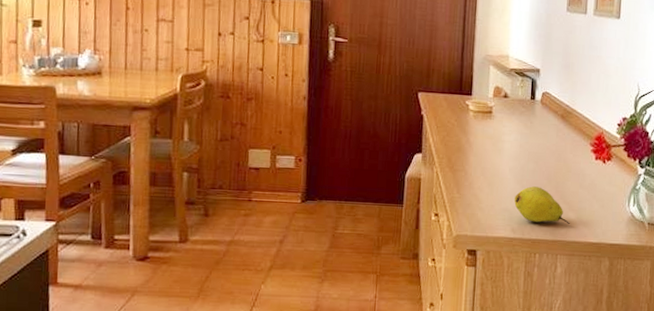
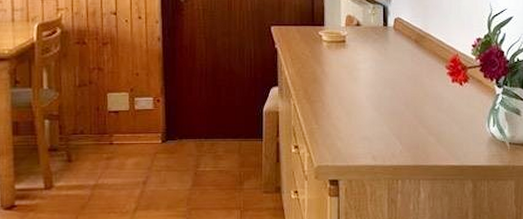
fruit: present [514,186,570,225] -> none [373,113,431,150]

